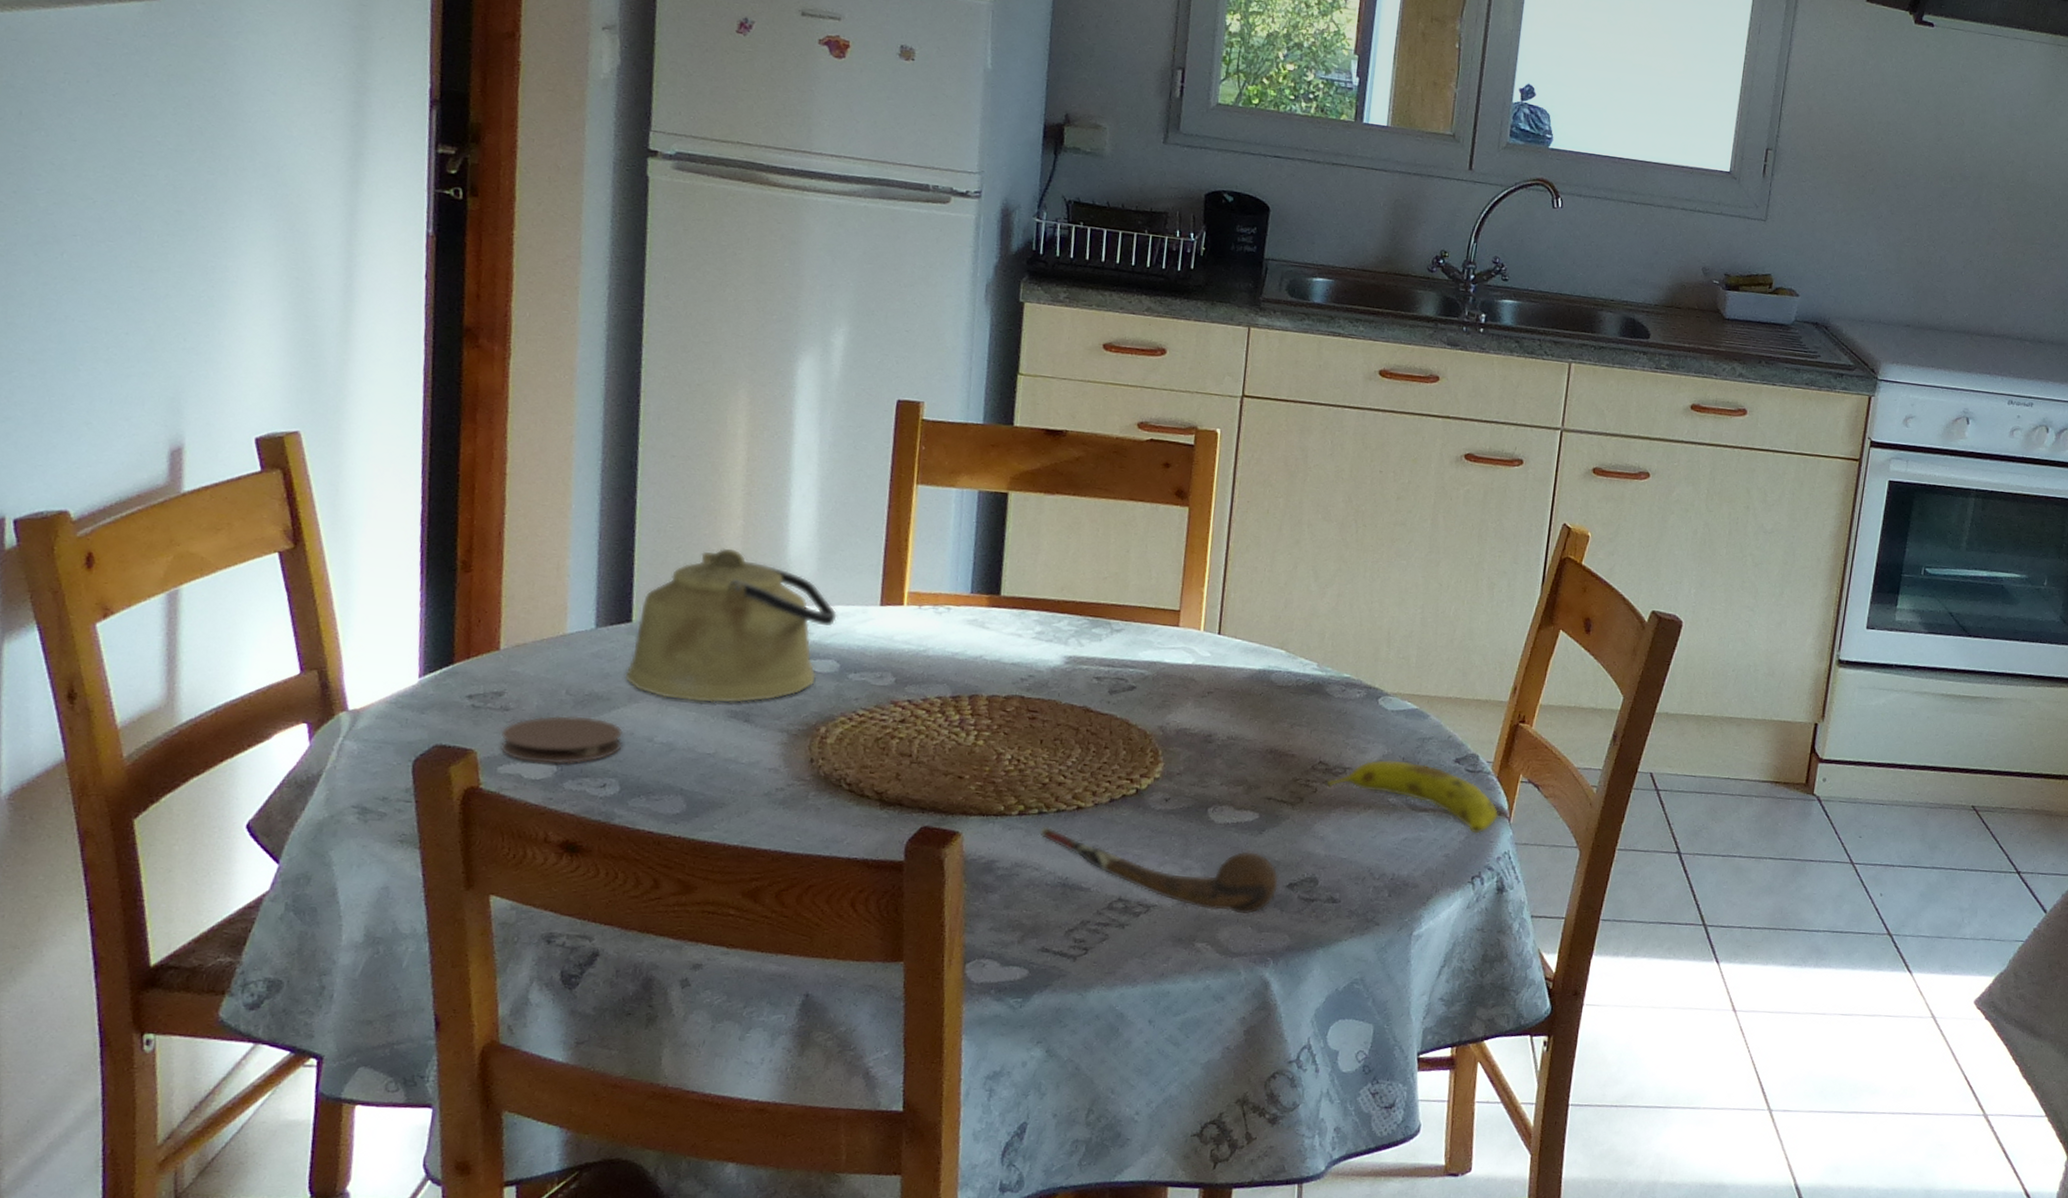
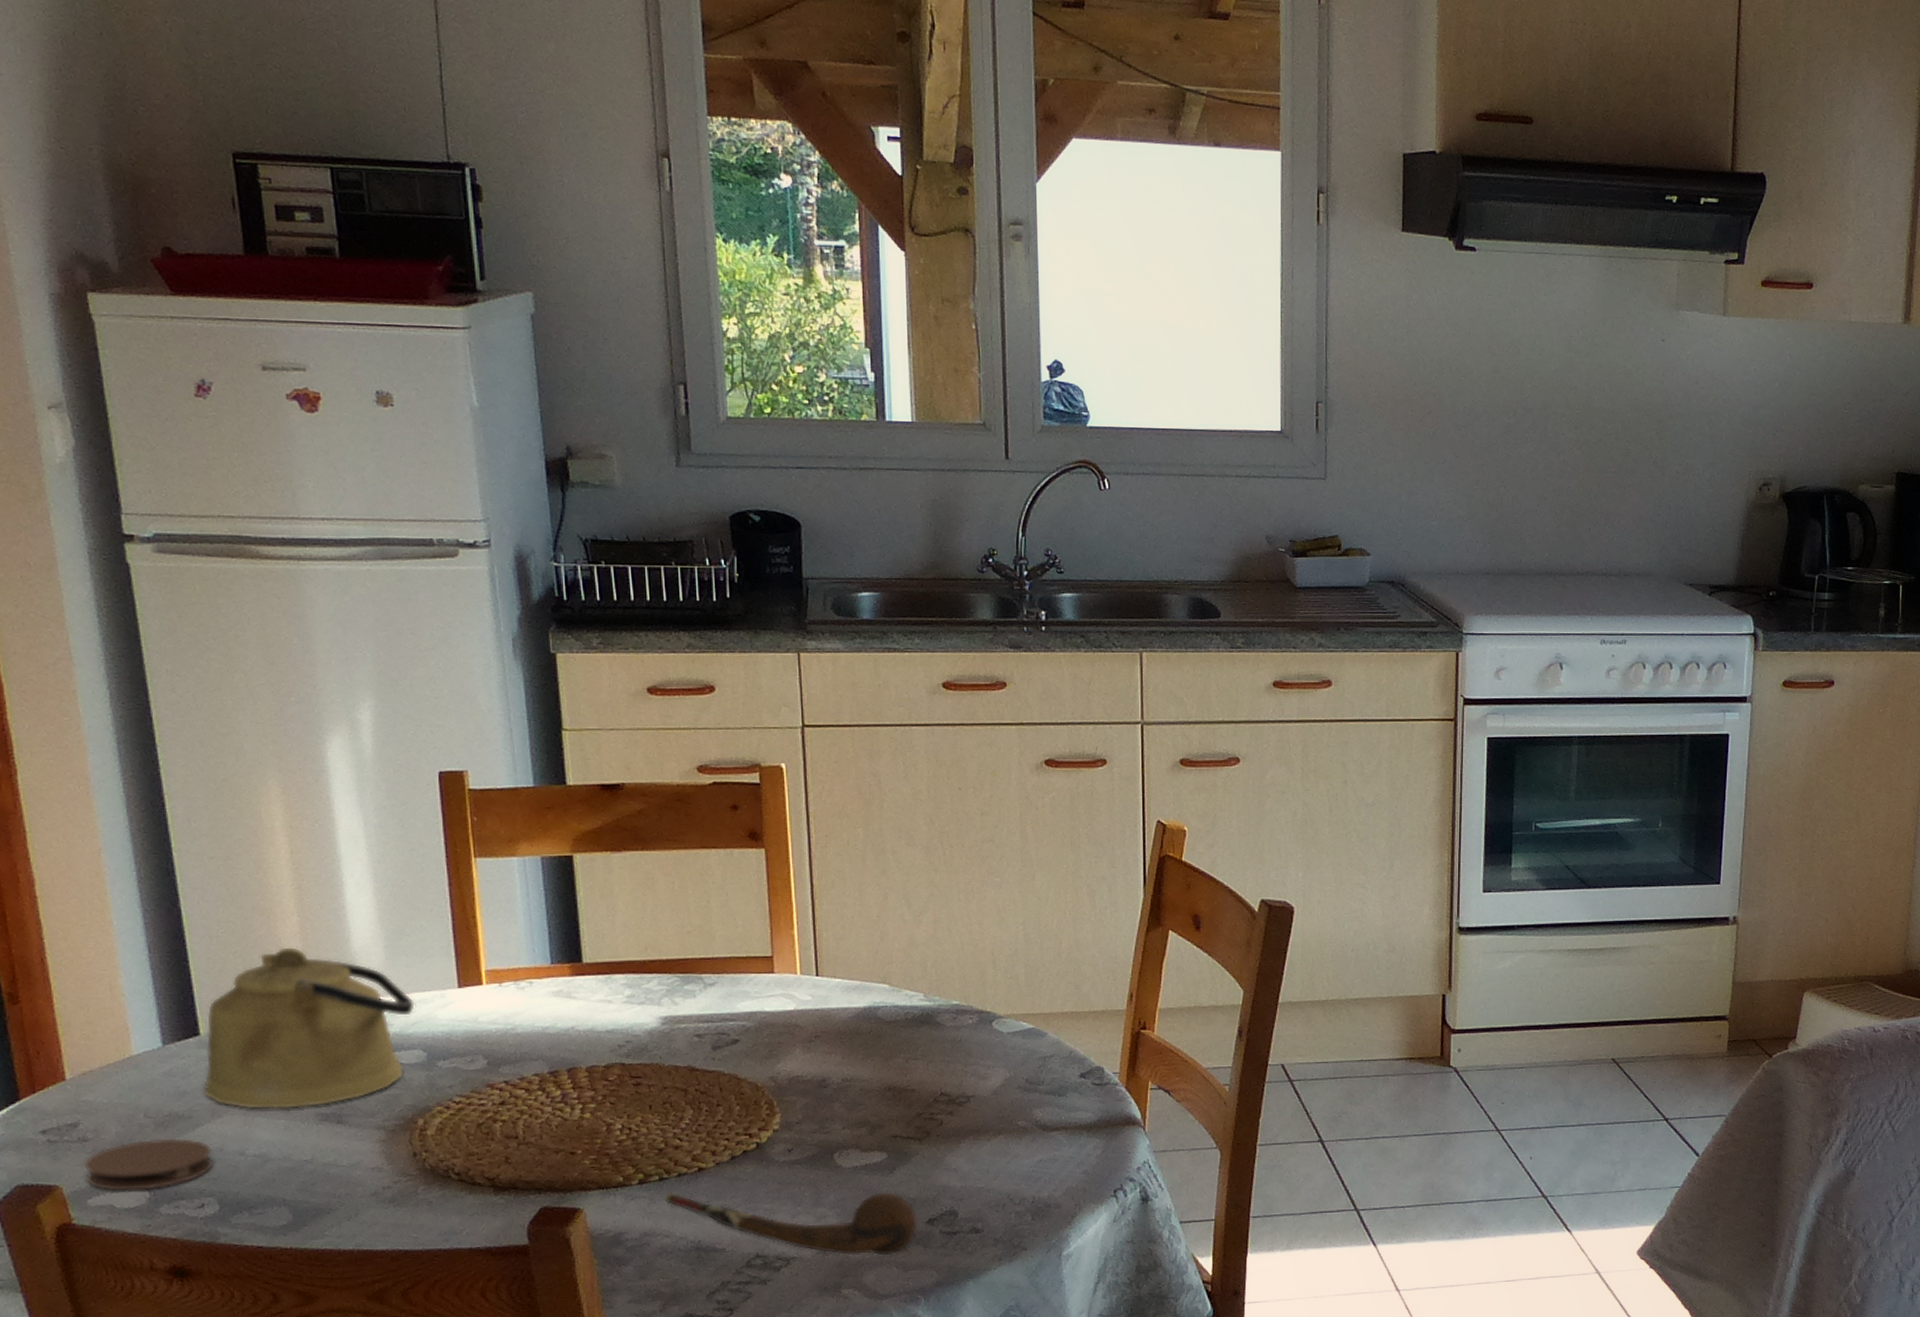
fruit: present [1326,760,1498,834] -> none [951,1082,1132,1147]

